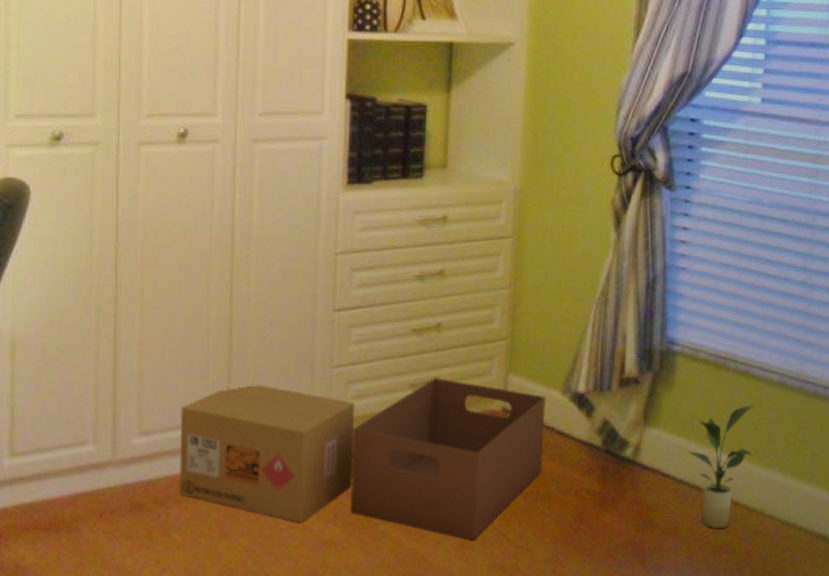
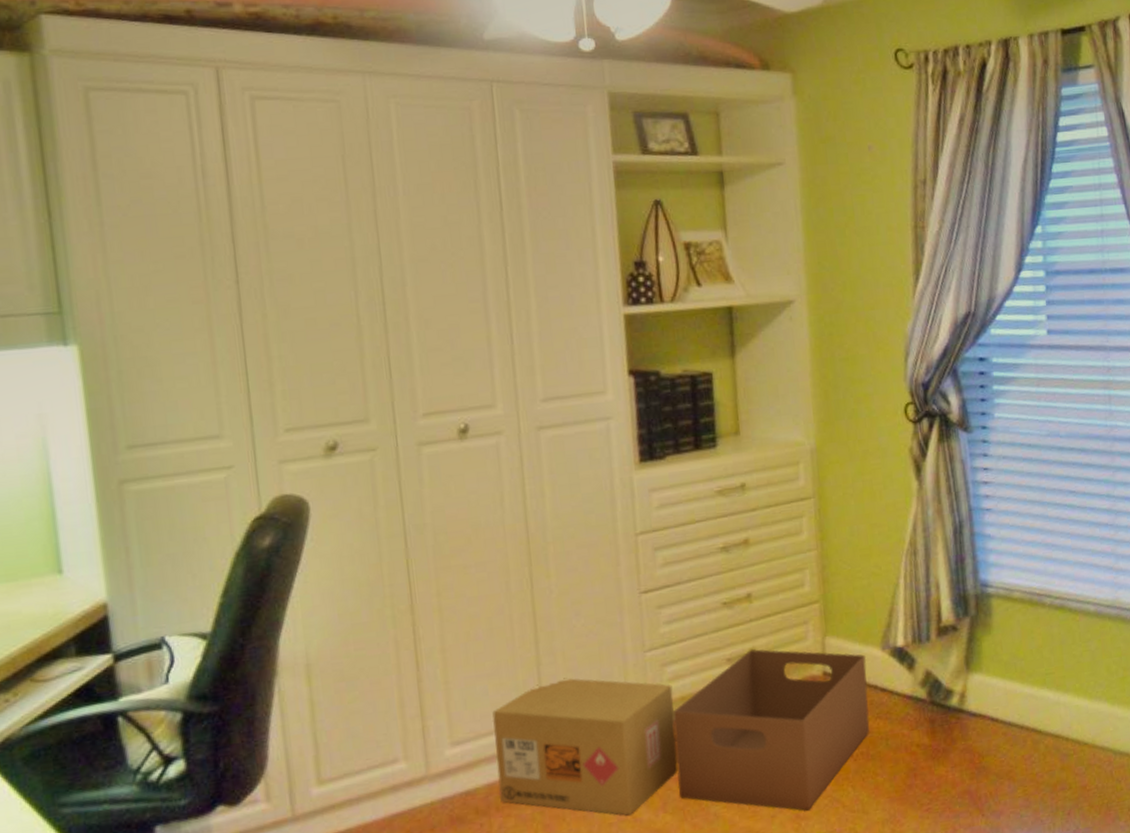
potted plant: present [687,405,755,529] -> none [1012,638,1078,768]

